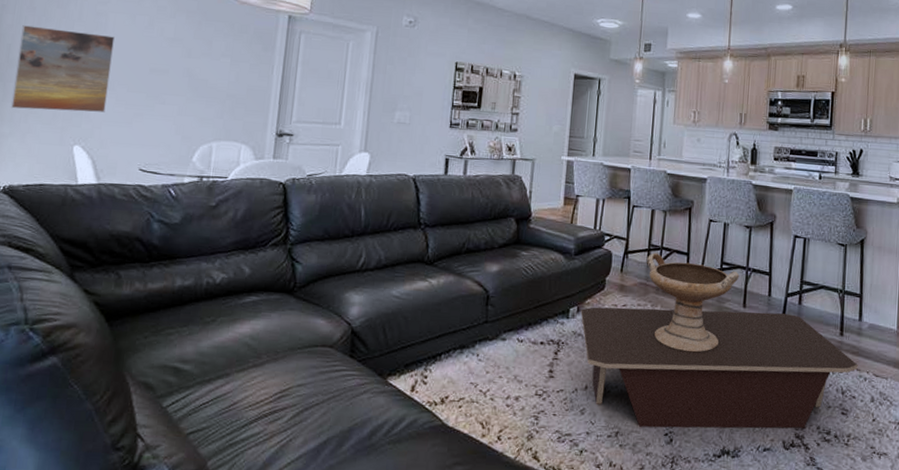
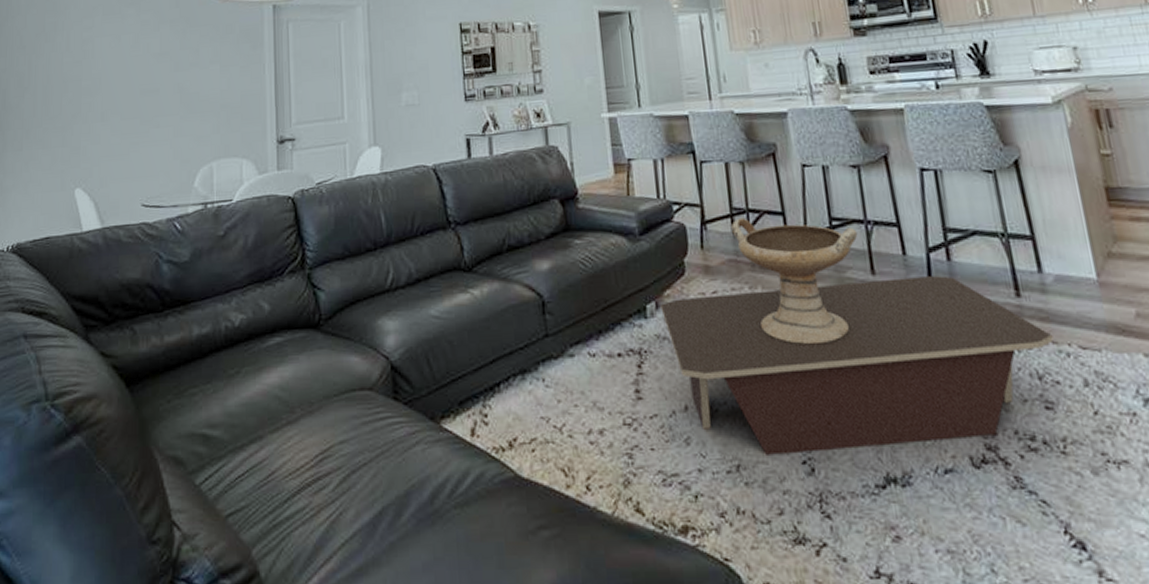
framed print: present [10,25,115,113] -> none [11,62,103,159]

